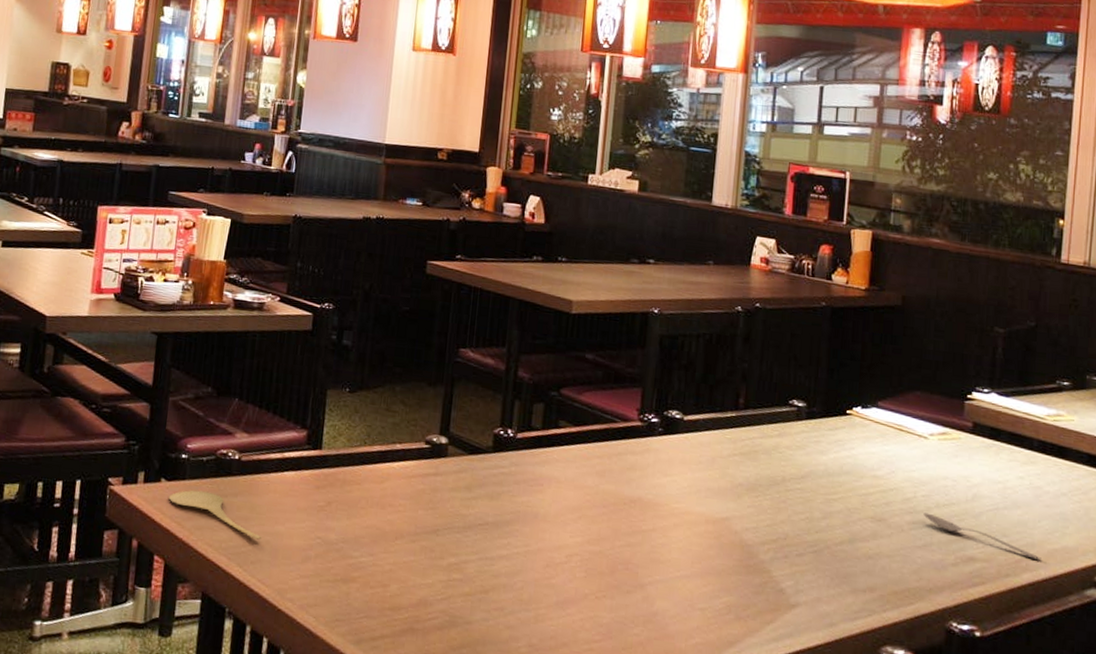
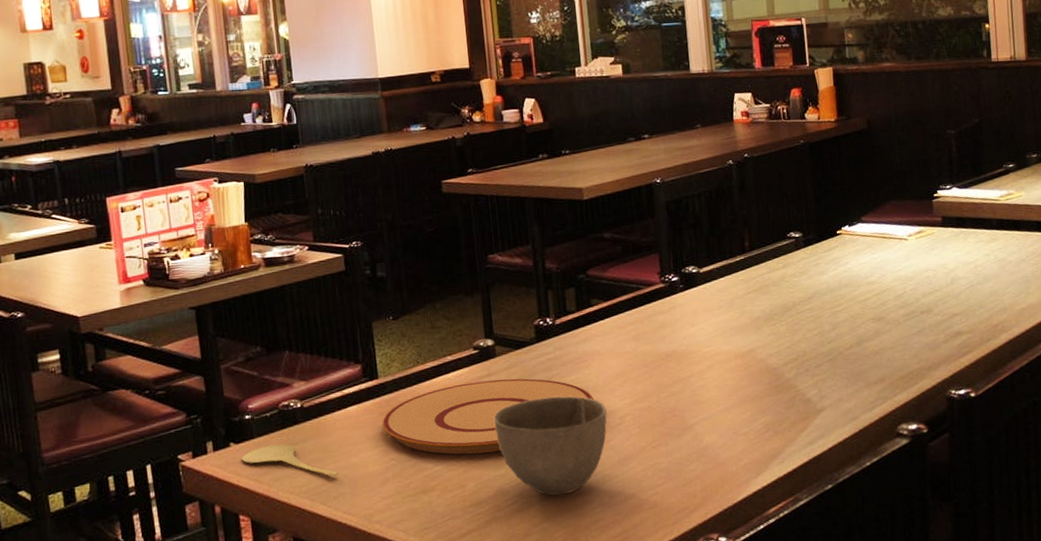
plate: none [315,475,542,558] -> present [382,378,594,455]
bowl: none [430,511,554,624] -> present [493,396,607,496]
spoon: present [923,512,1041,560] -> none [914,303,1013,321]

